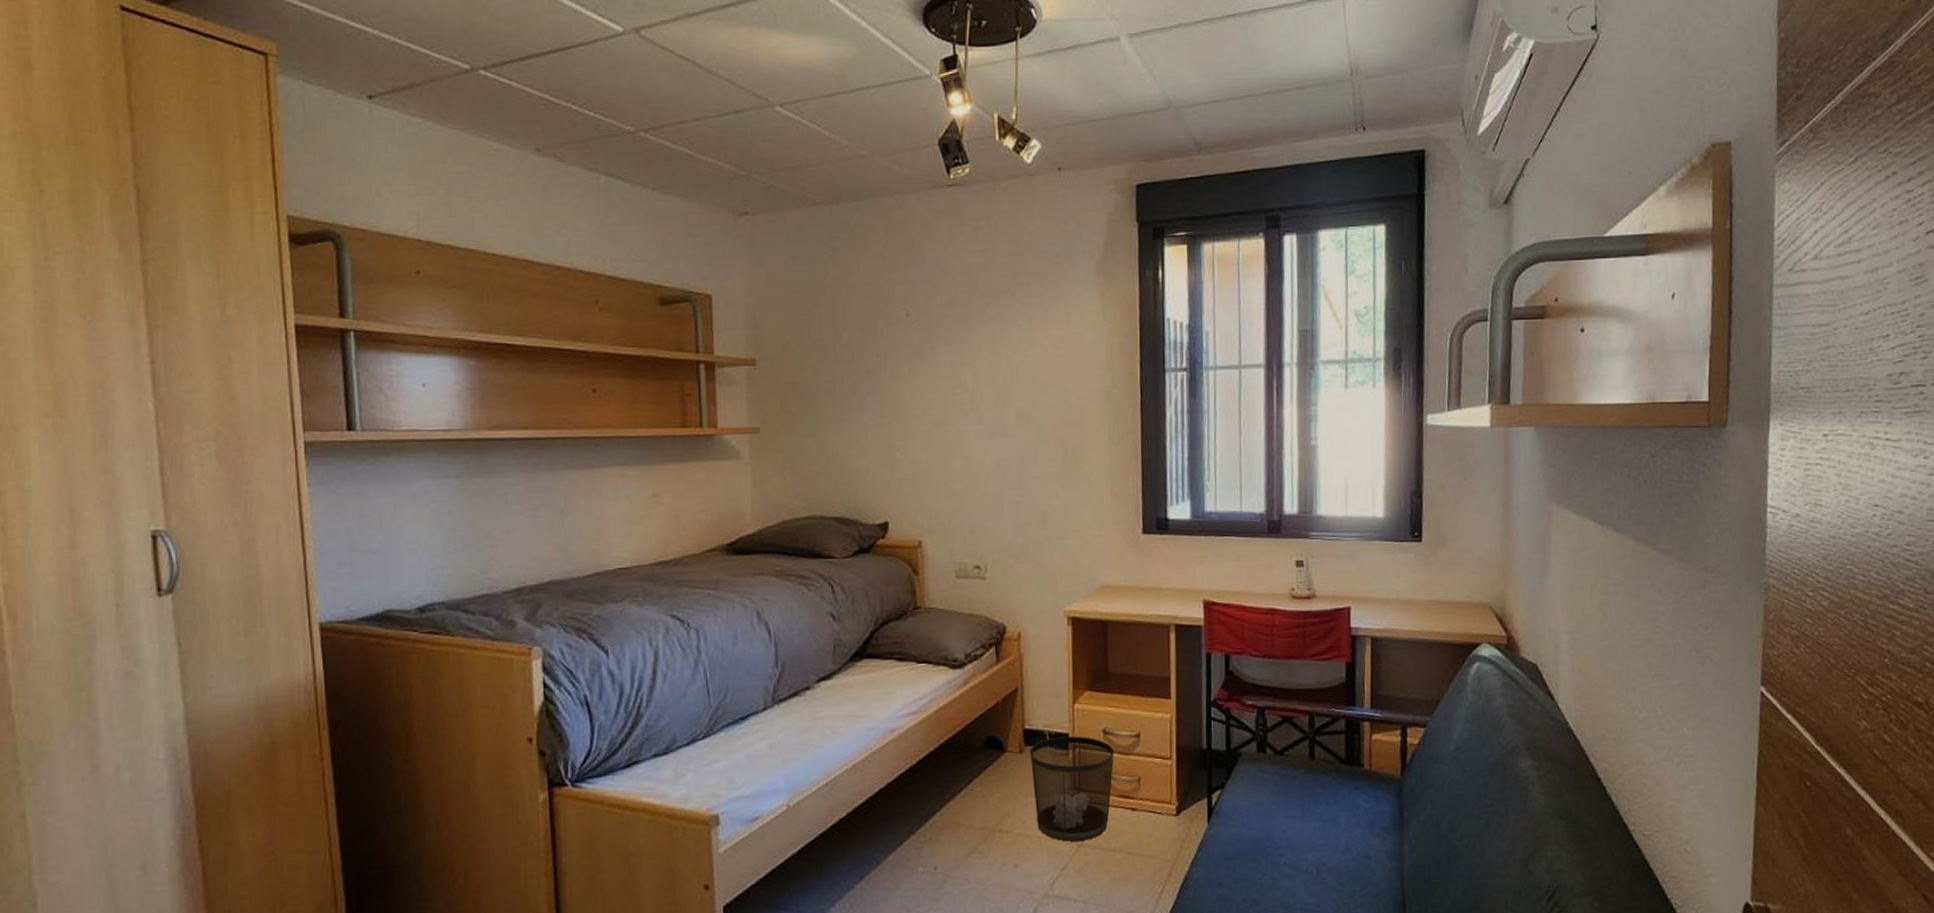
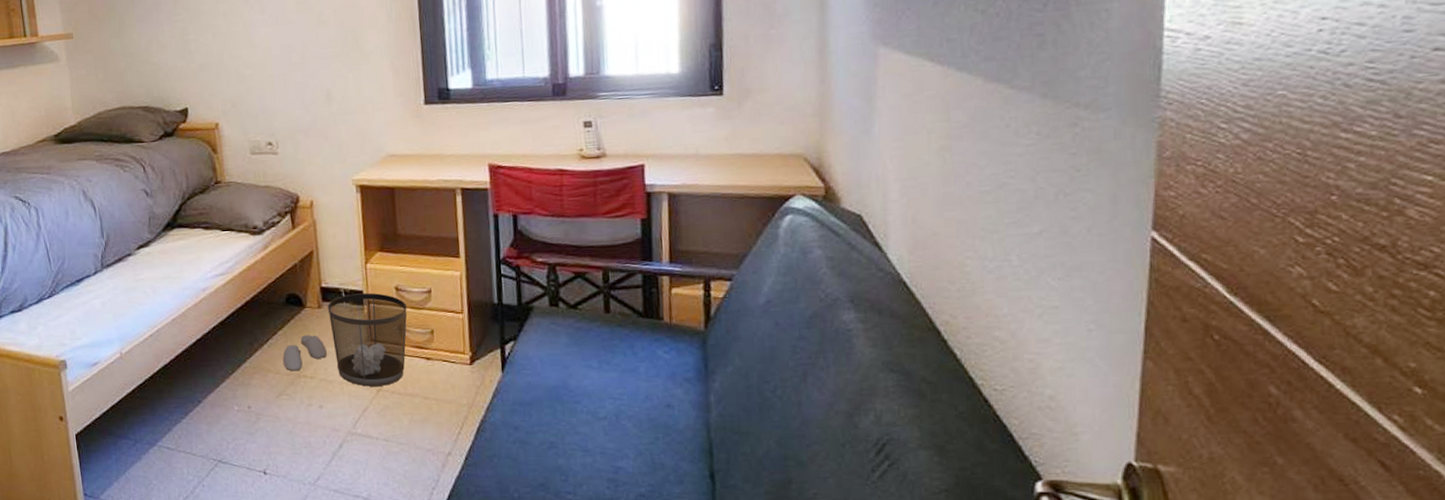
slippers: none [977,783,1026,825] -> present [283,335,327,371]

